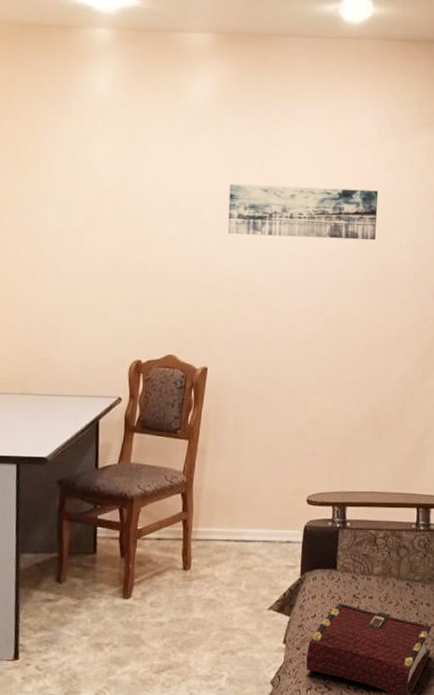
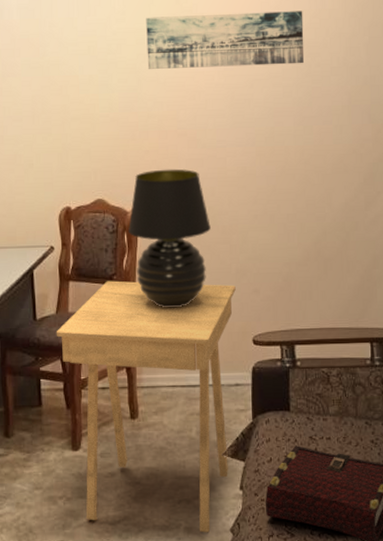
side table: none [116,434,295,684] -> present [56,281,236,533]
table lamp: none [196,330,276,465] -> present [128,169,211,308]

